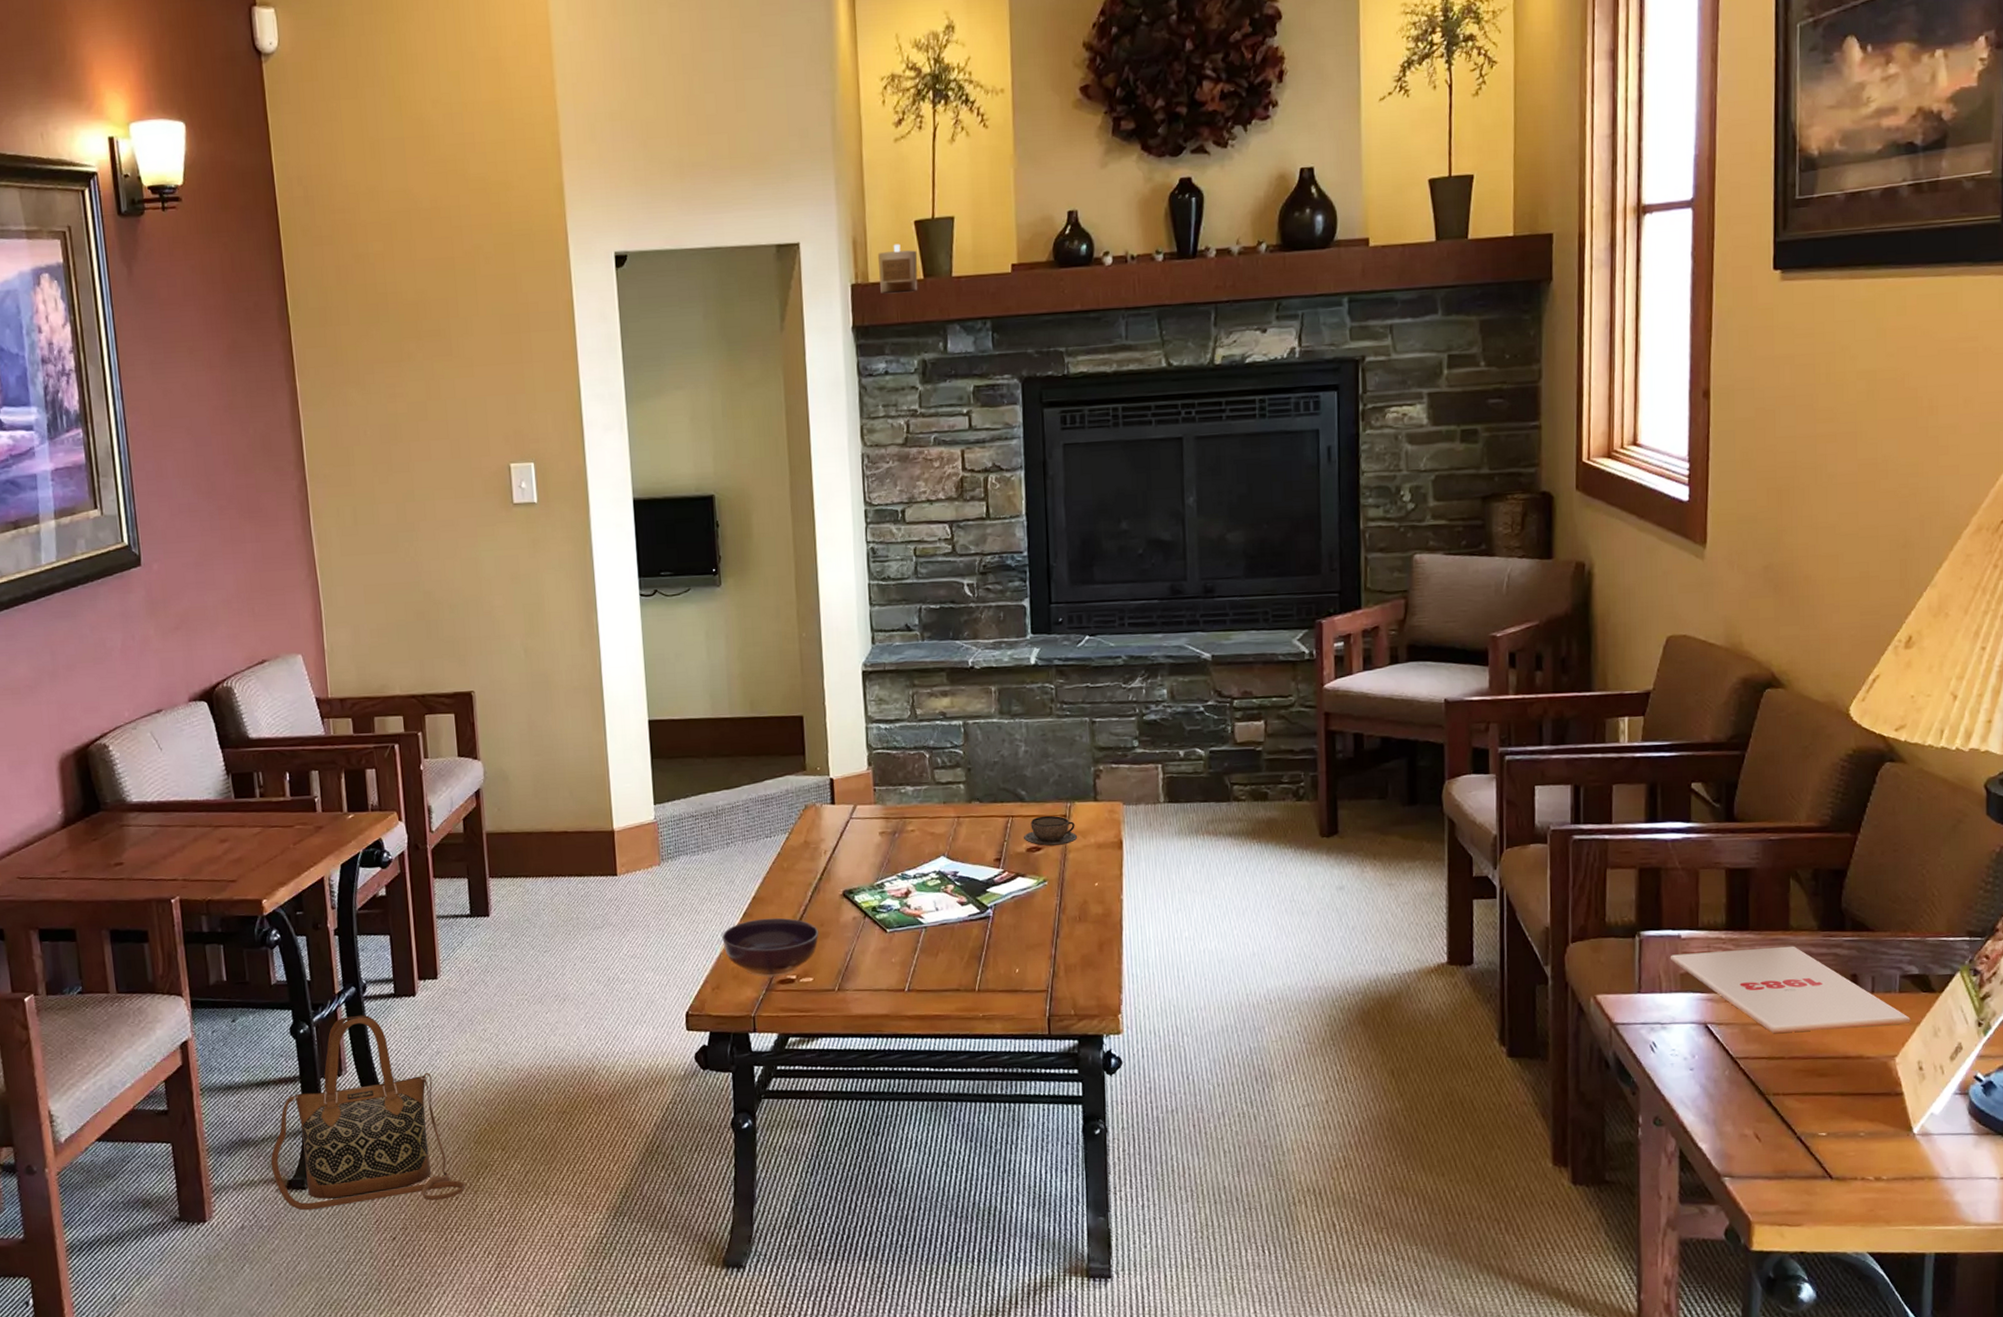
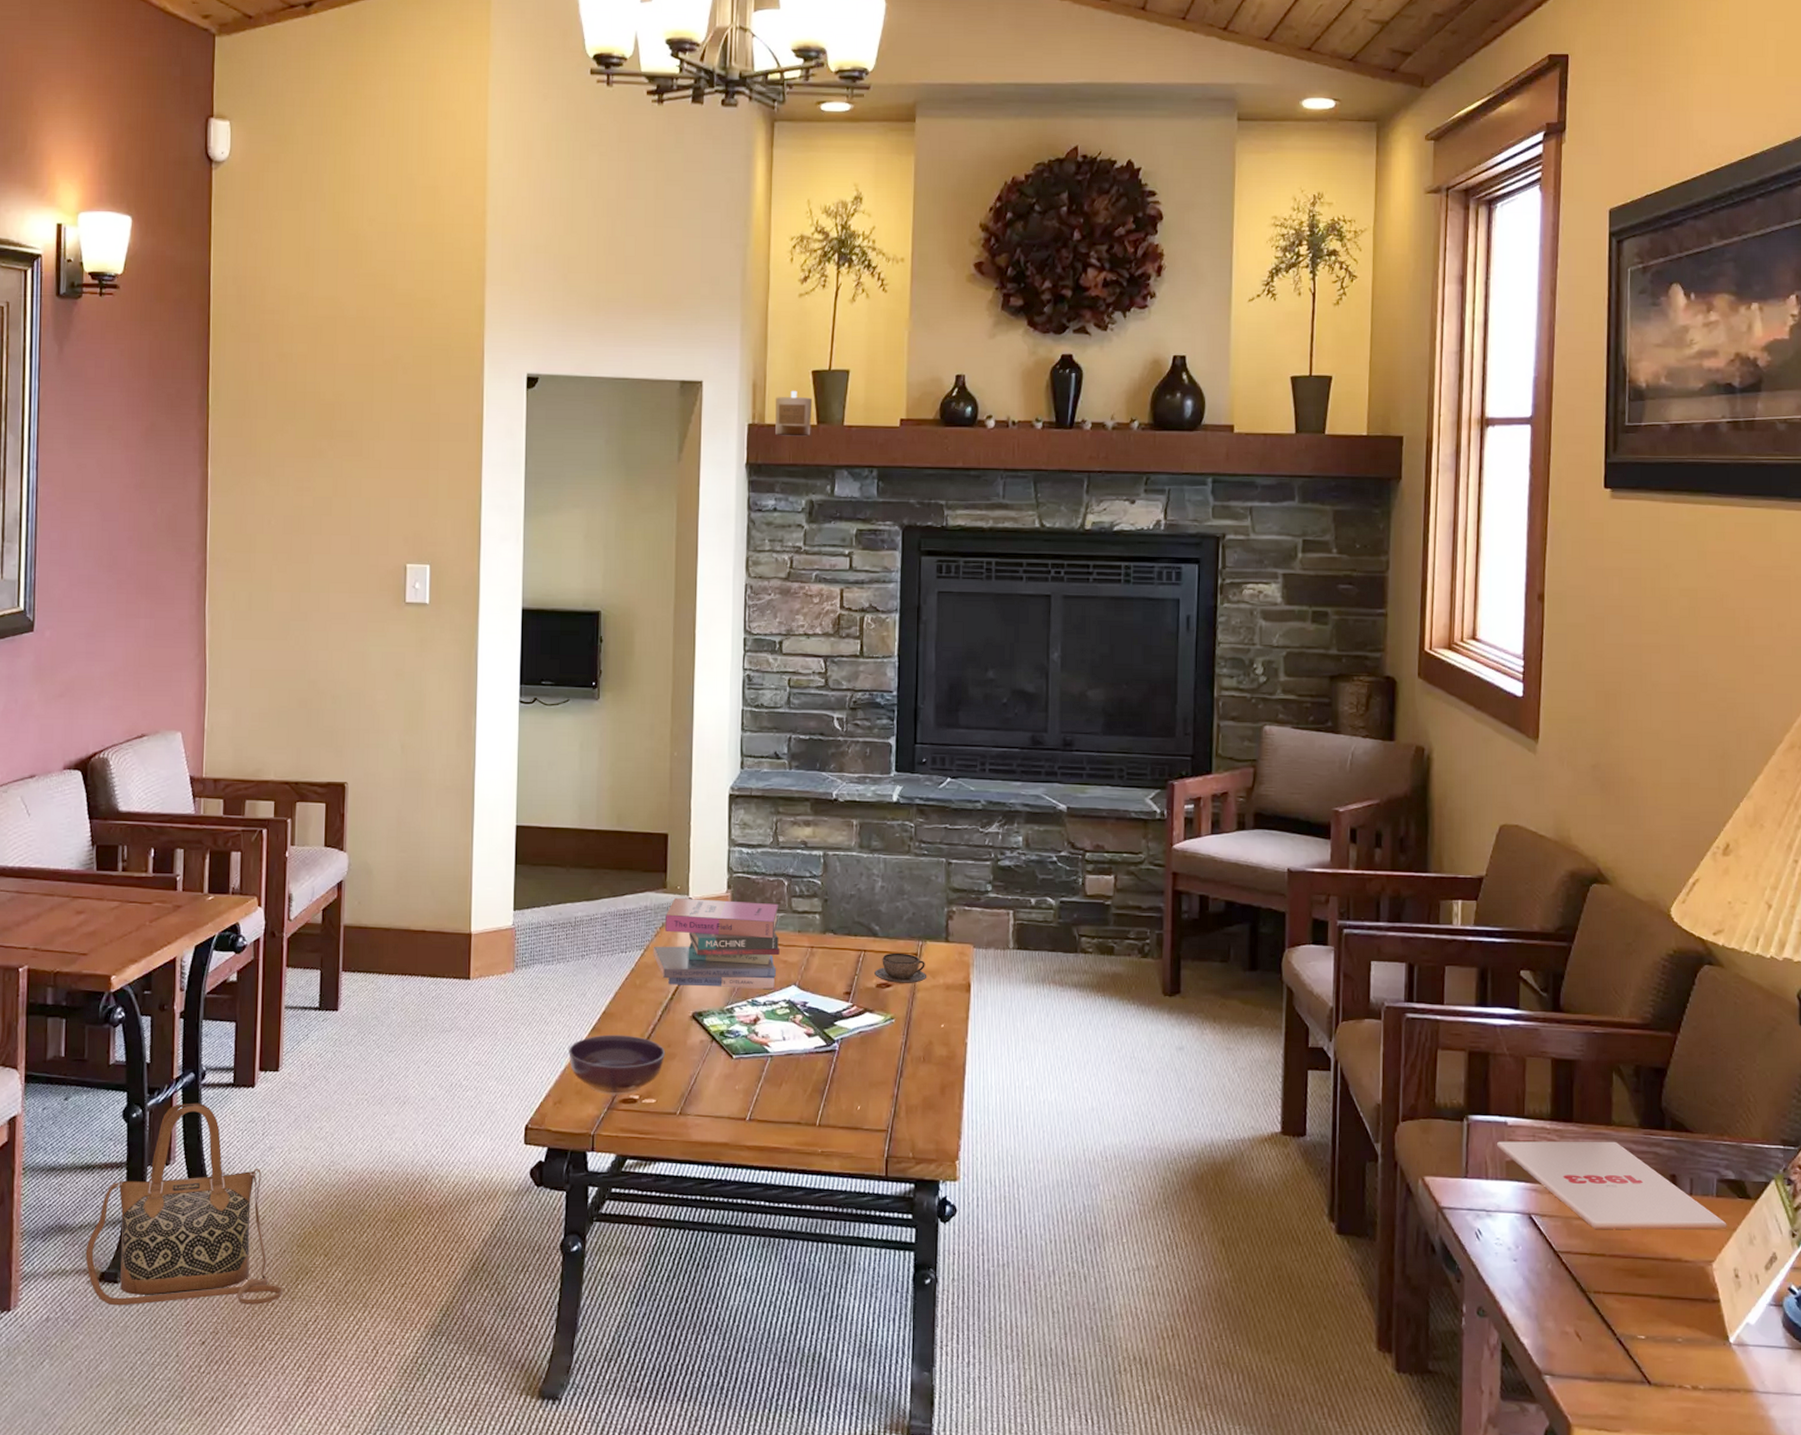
books: none [798,776,926,866] -> present [653,897,780,989]

